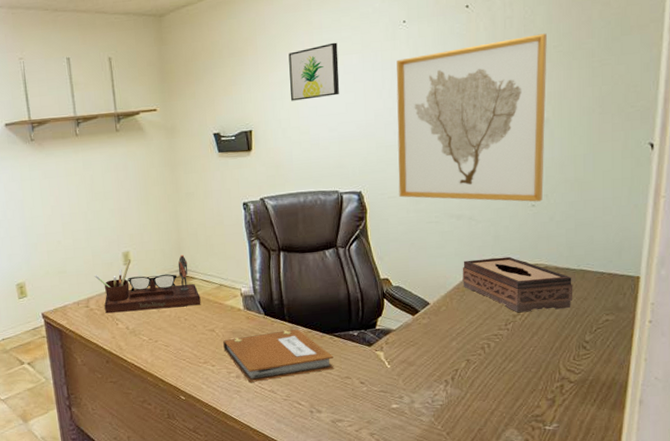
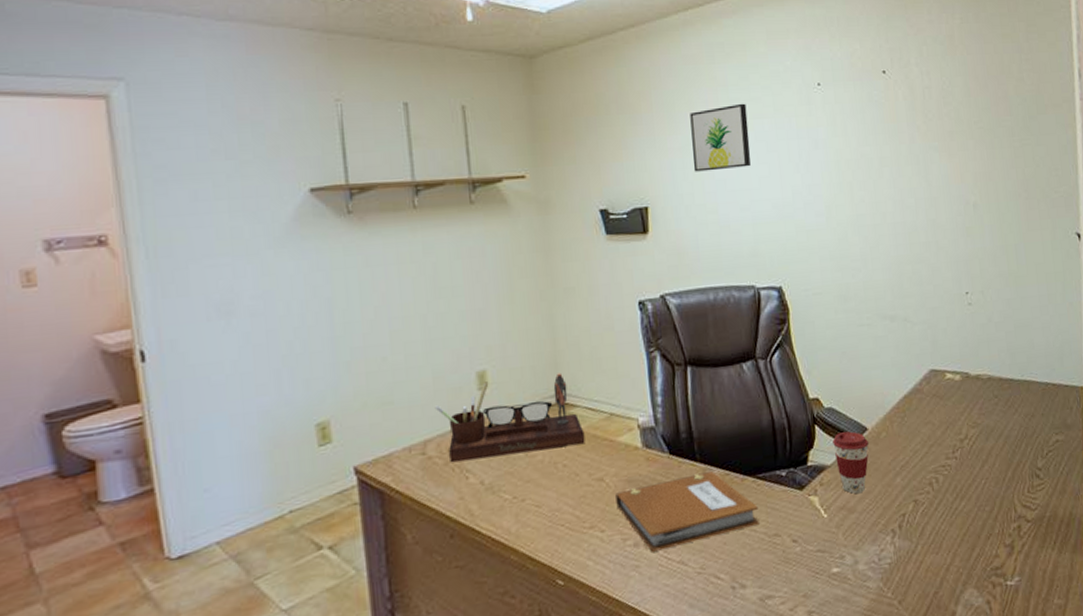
wall art: present [396,33,547,202] -> none [813,107,979,300]
coffee cup: none [399,305,430,352] -> present [833,431,869,494]
tissue box: present [462,256,573,312] -> none [900,366,1020,436]

